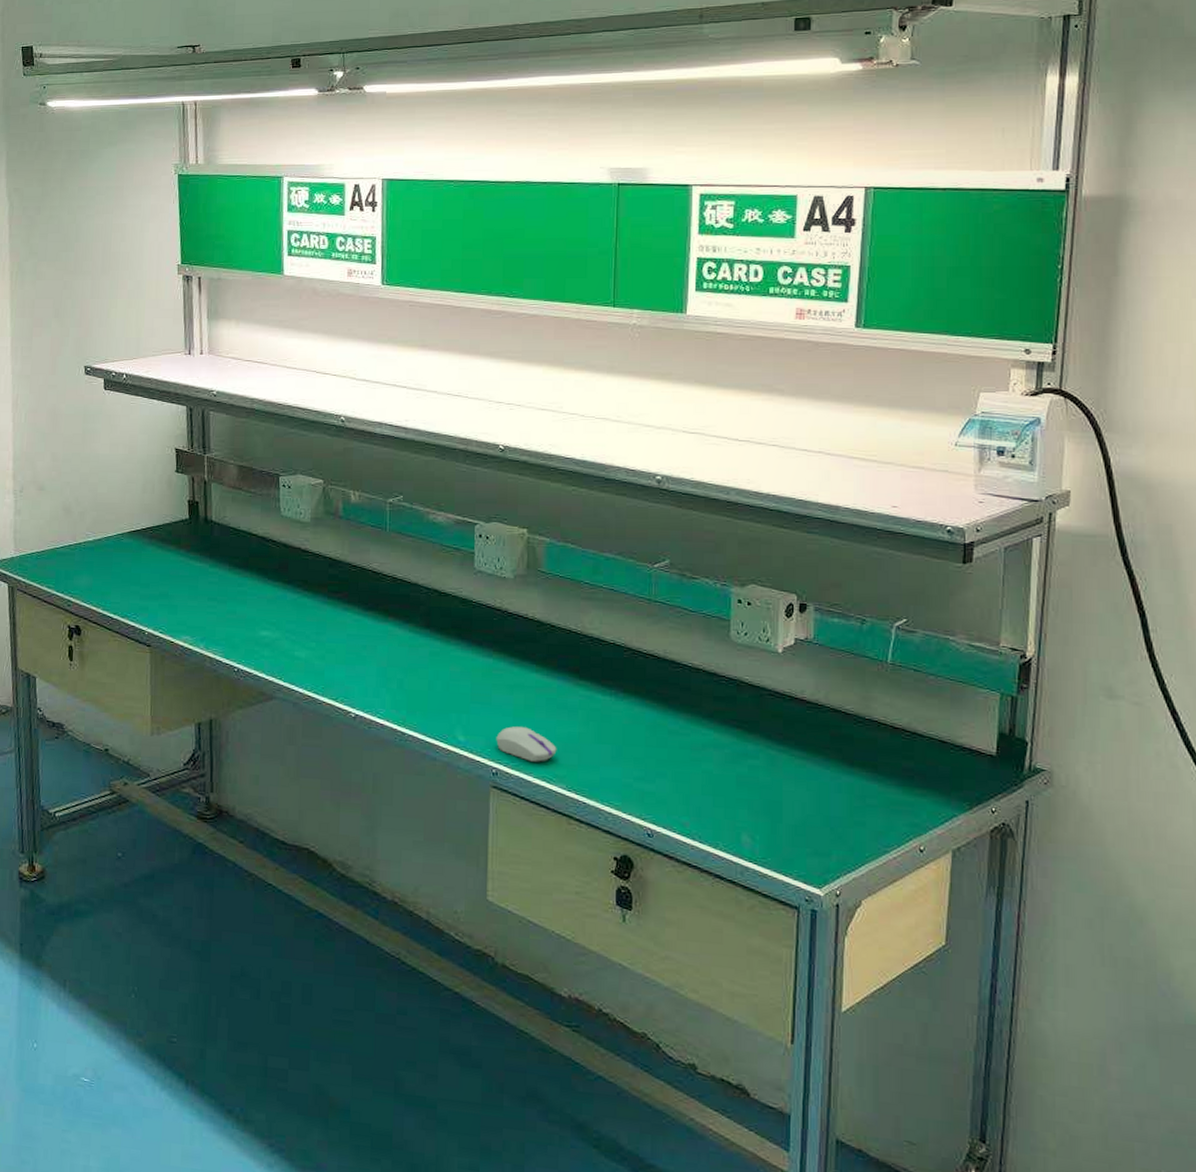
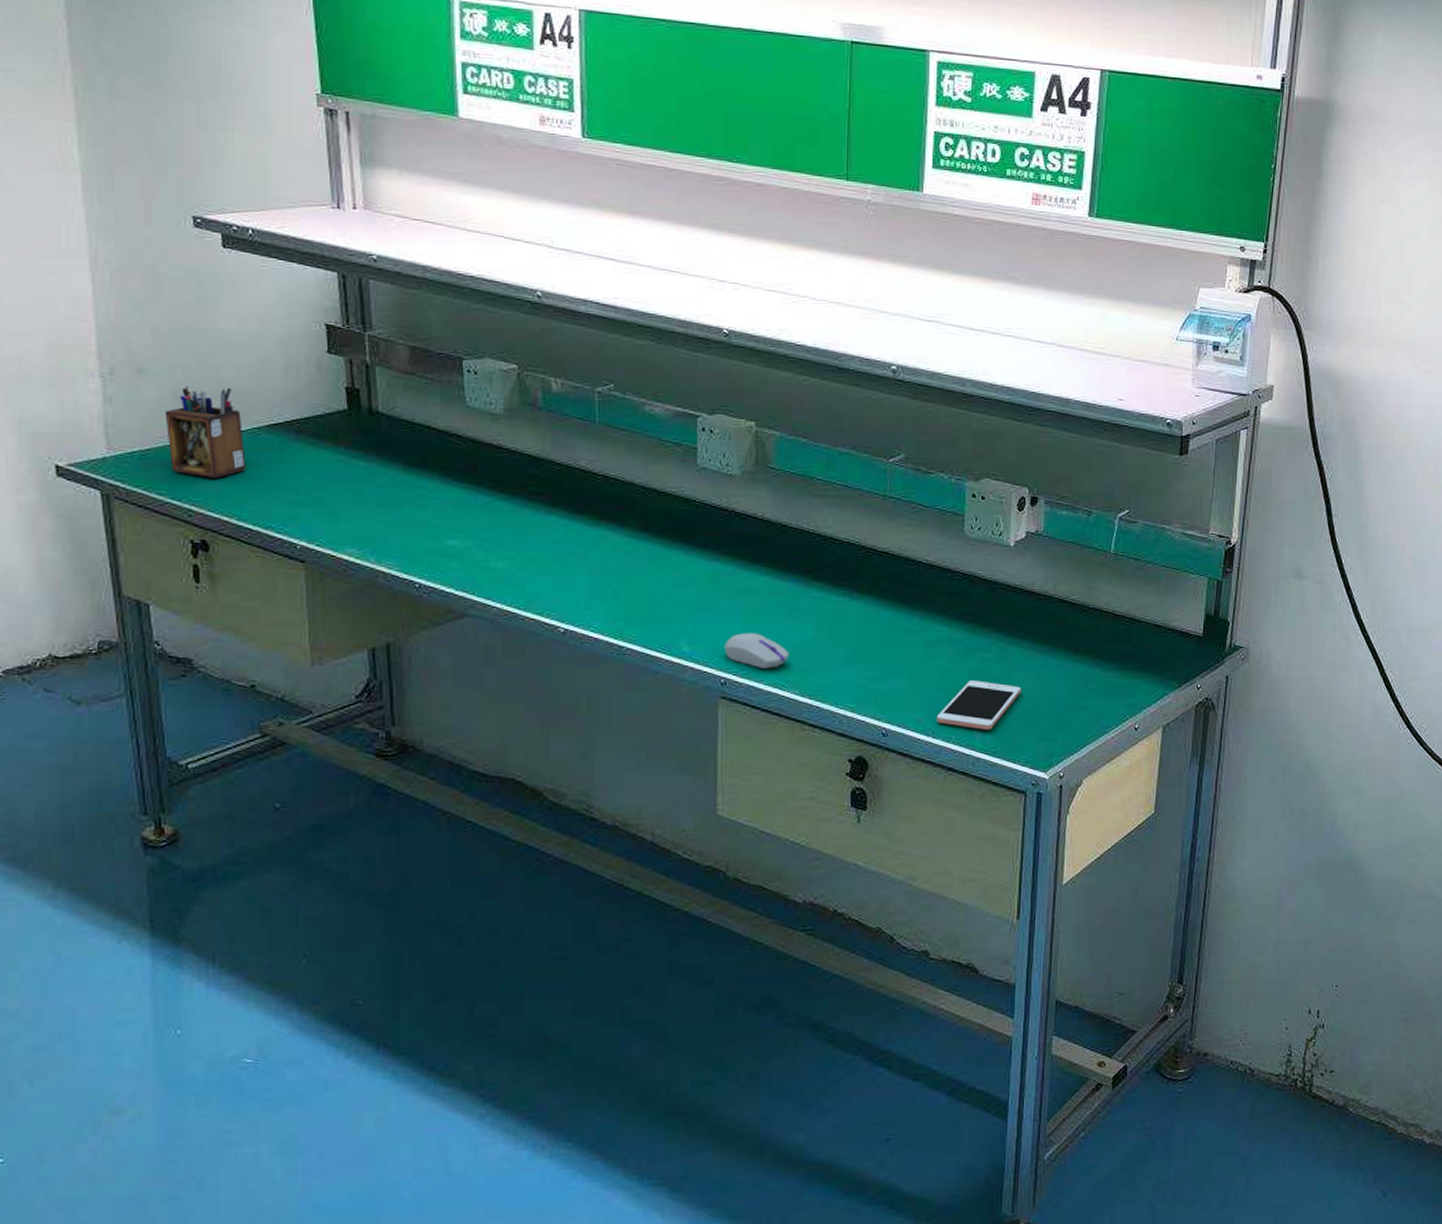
desk organizer: none [56,500,112,575] -> present [165,386,246,478]
cell phone: none [702,787,793,839] -> present [936,680,1022,730]

